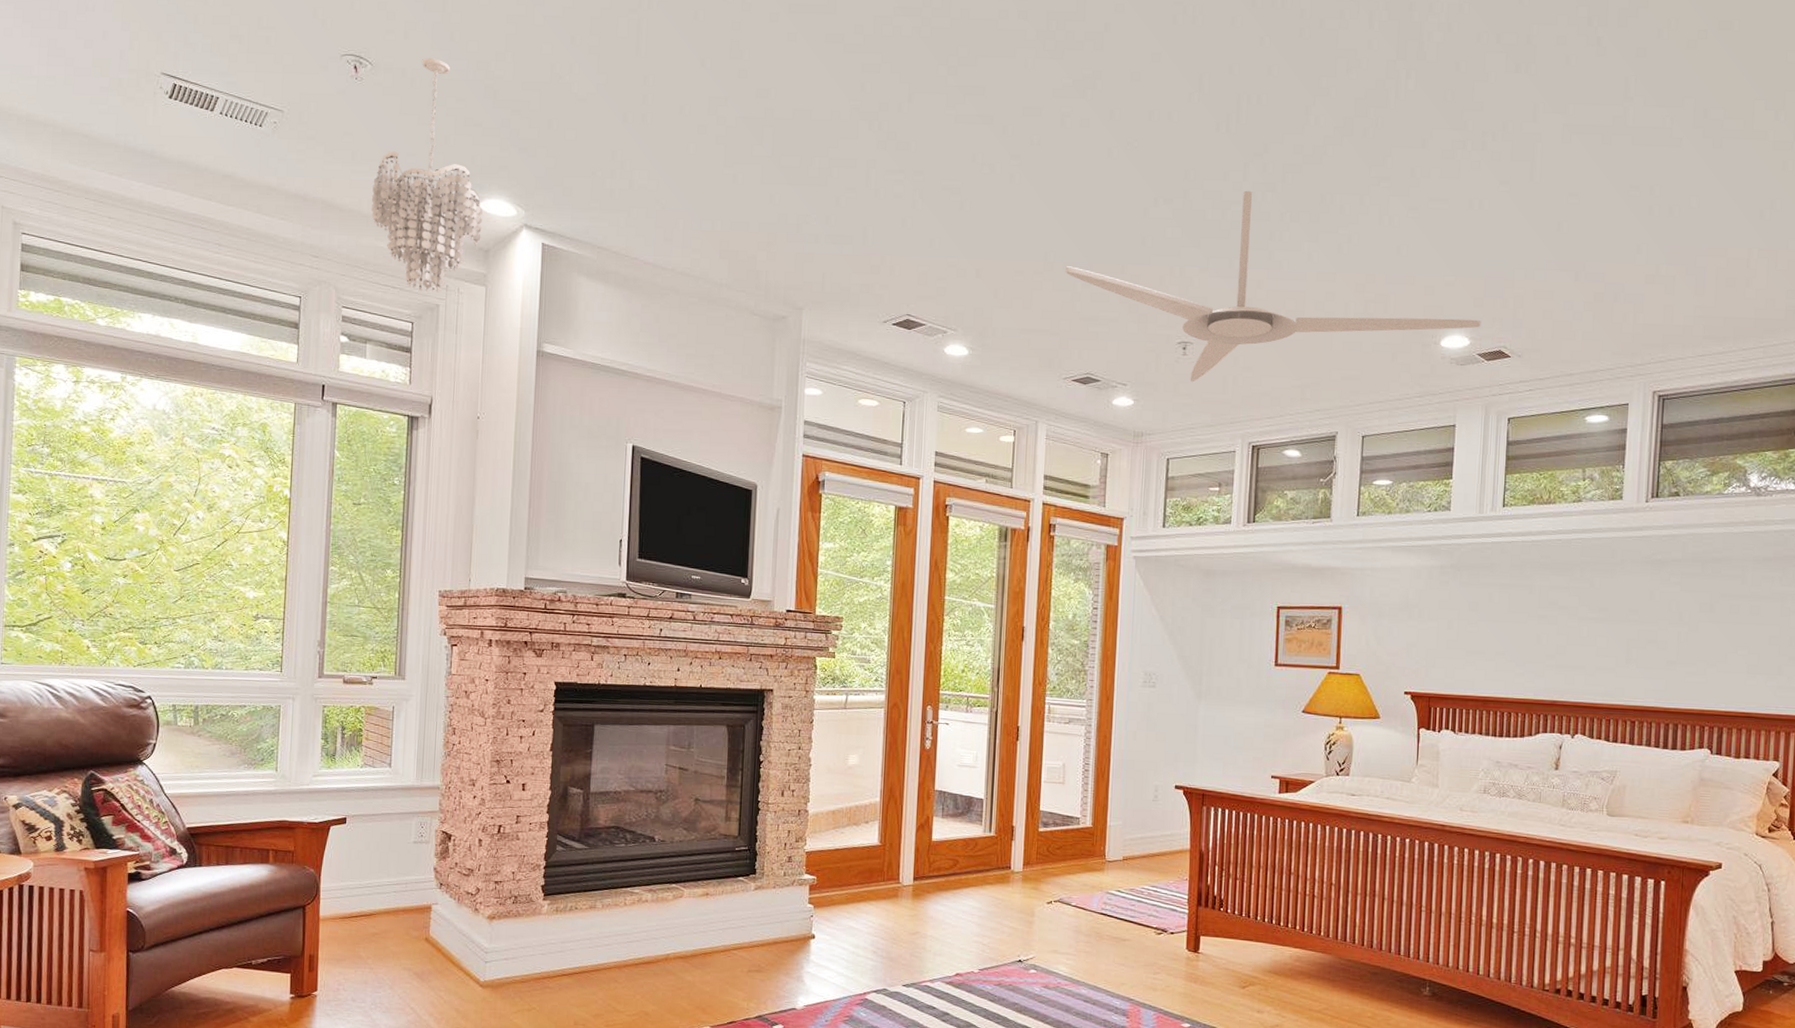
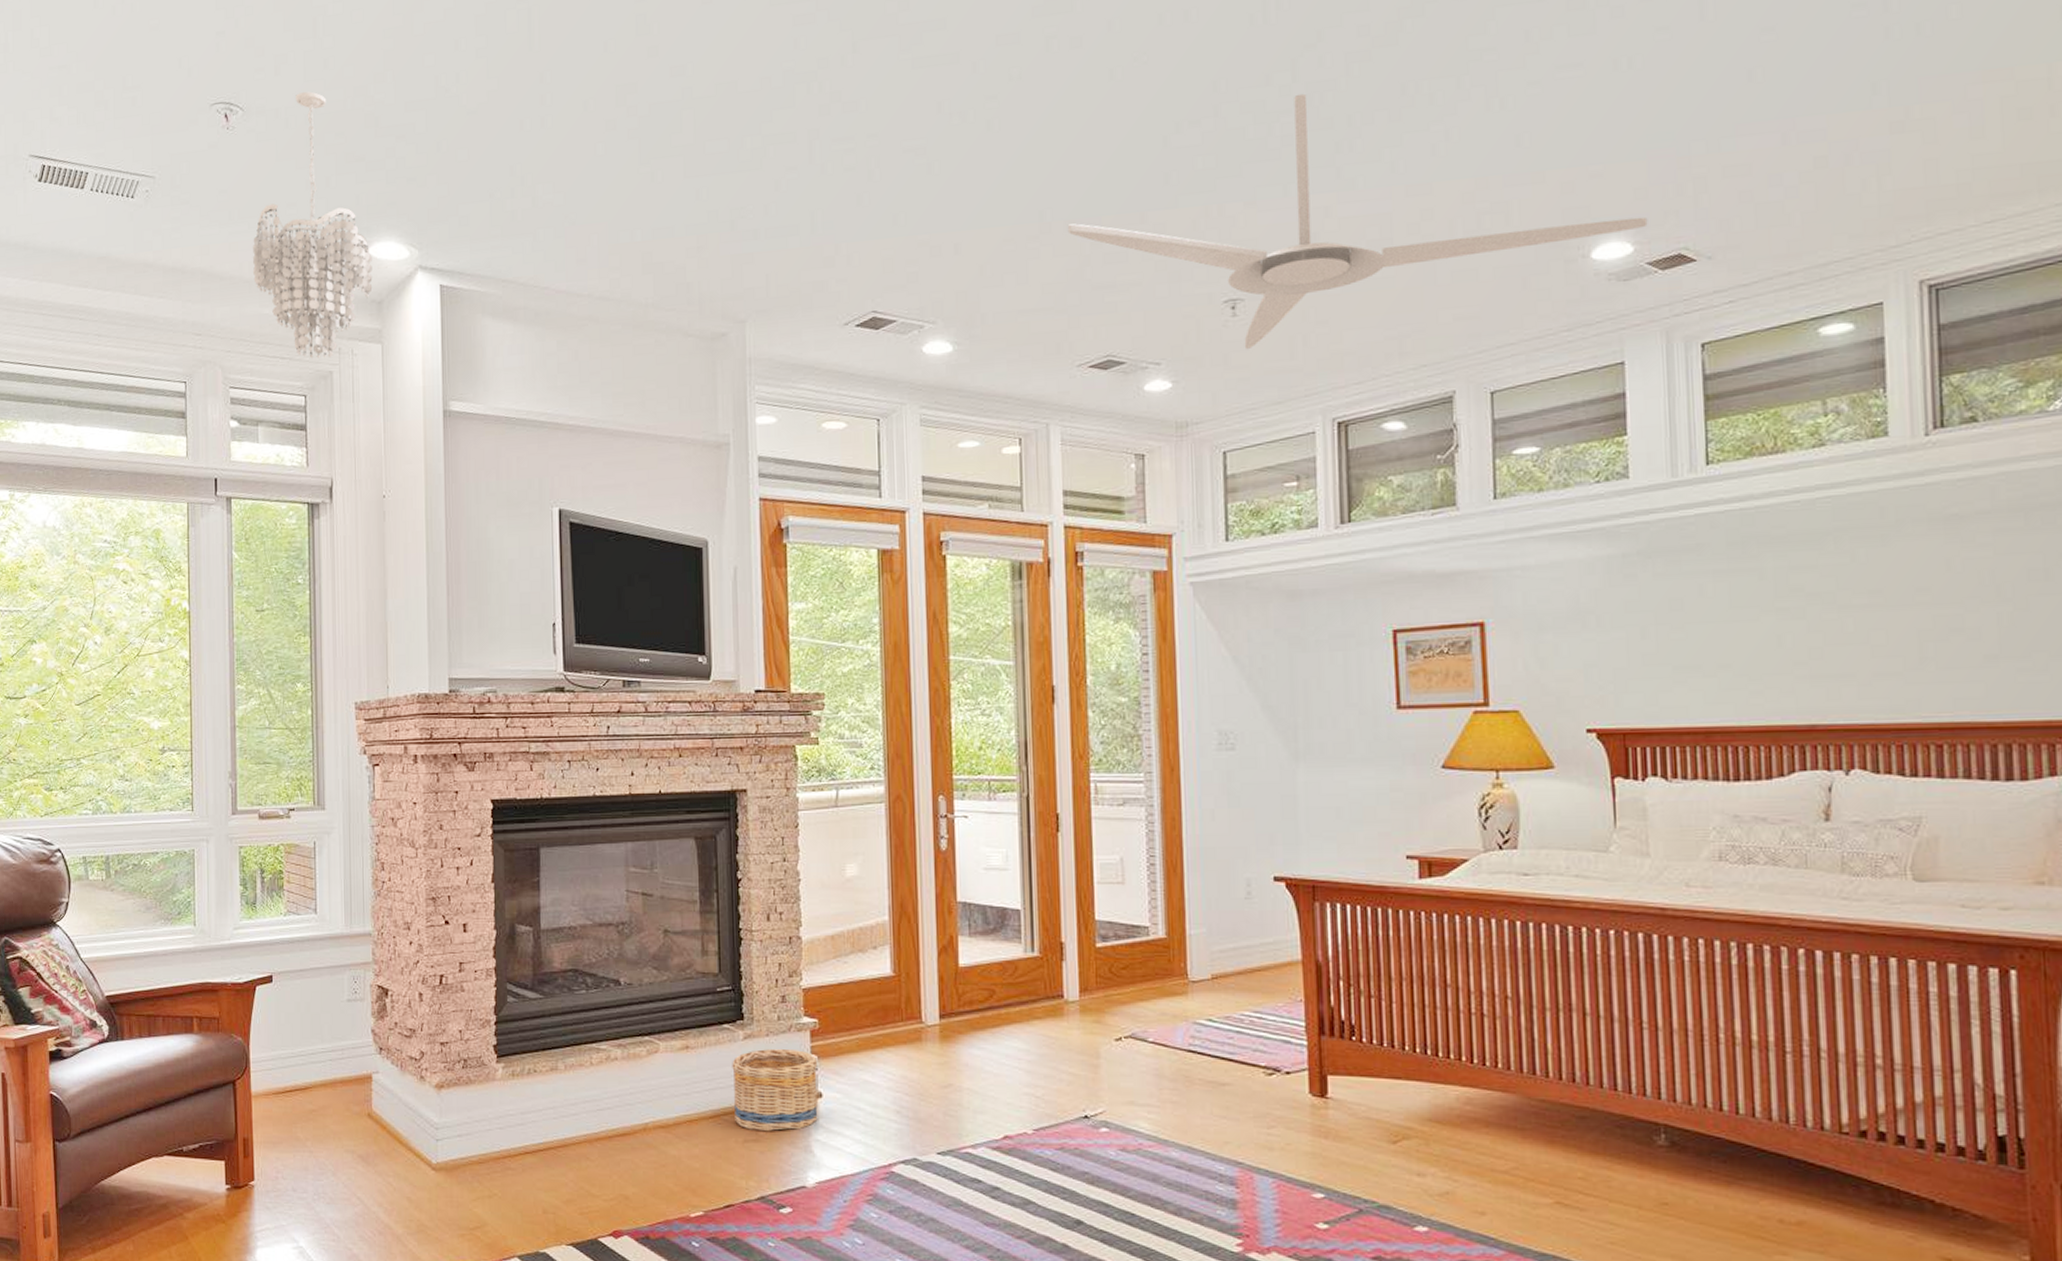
basket: none [742,898,814,965] -> present [732,1048,818,1132]

